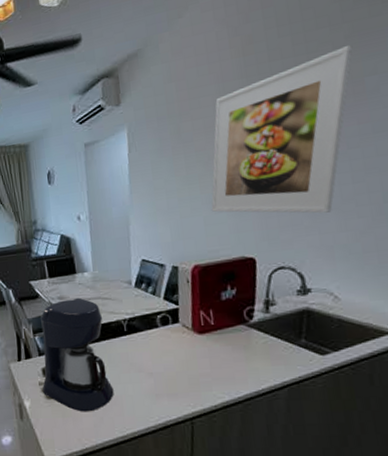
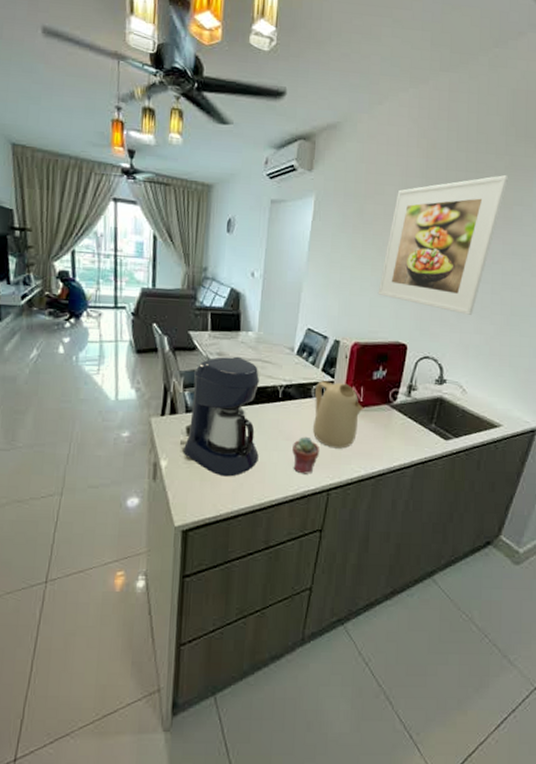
potted succulent: none [146,367,176,405] -> present [292,436,320,474]
kettle: none [159,308,216,376] -> present [312,380,363,449]

